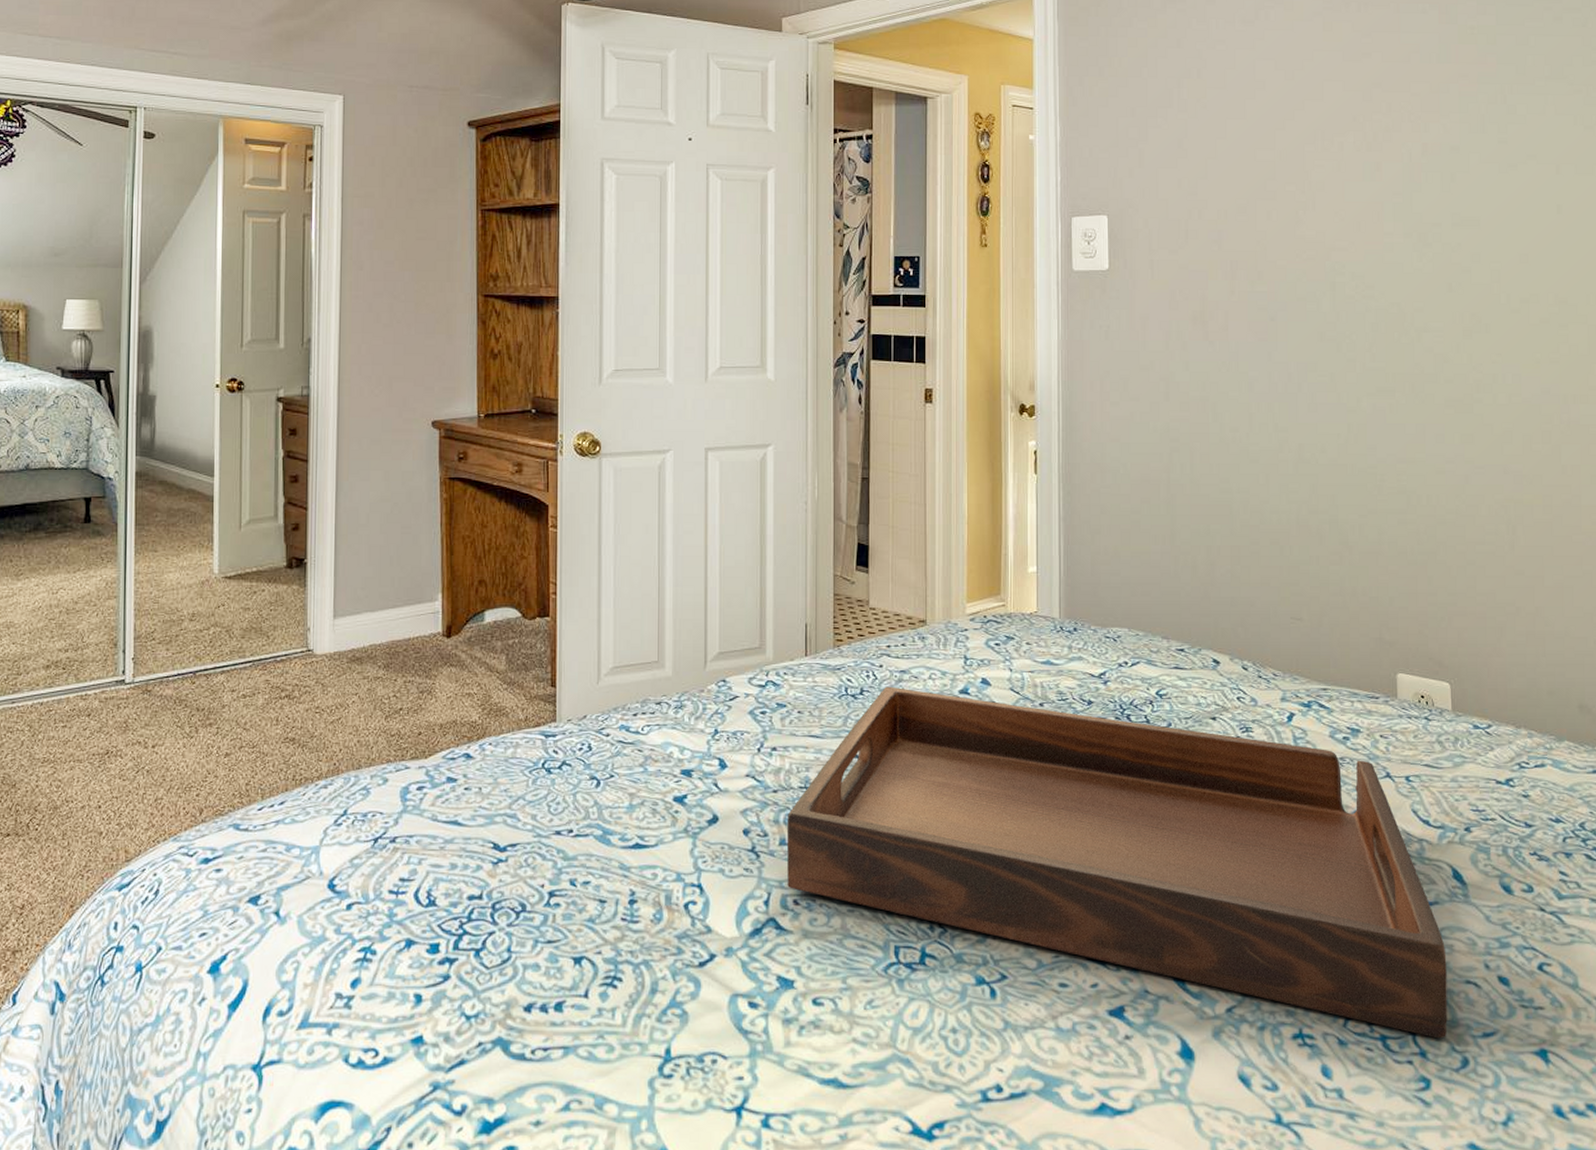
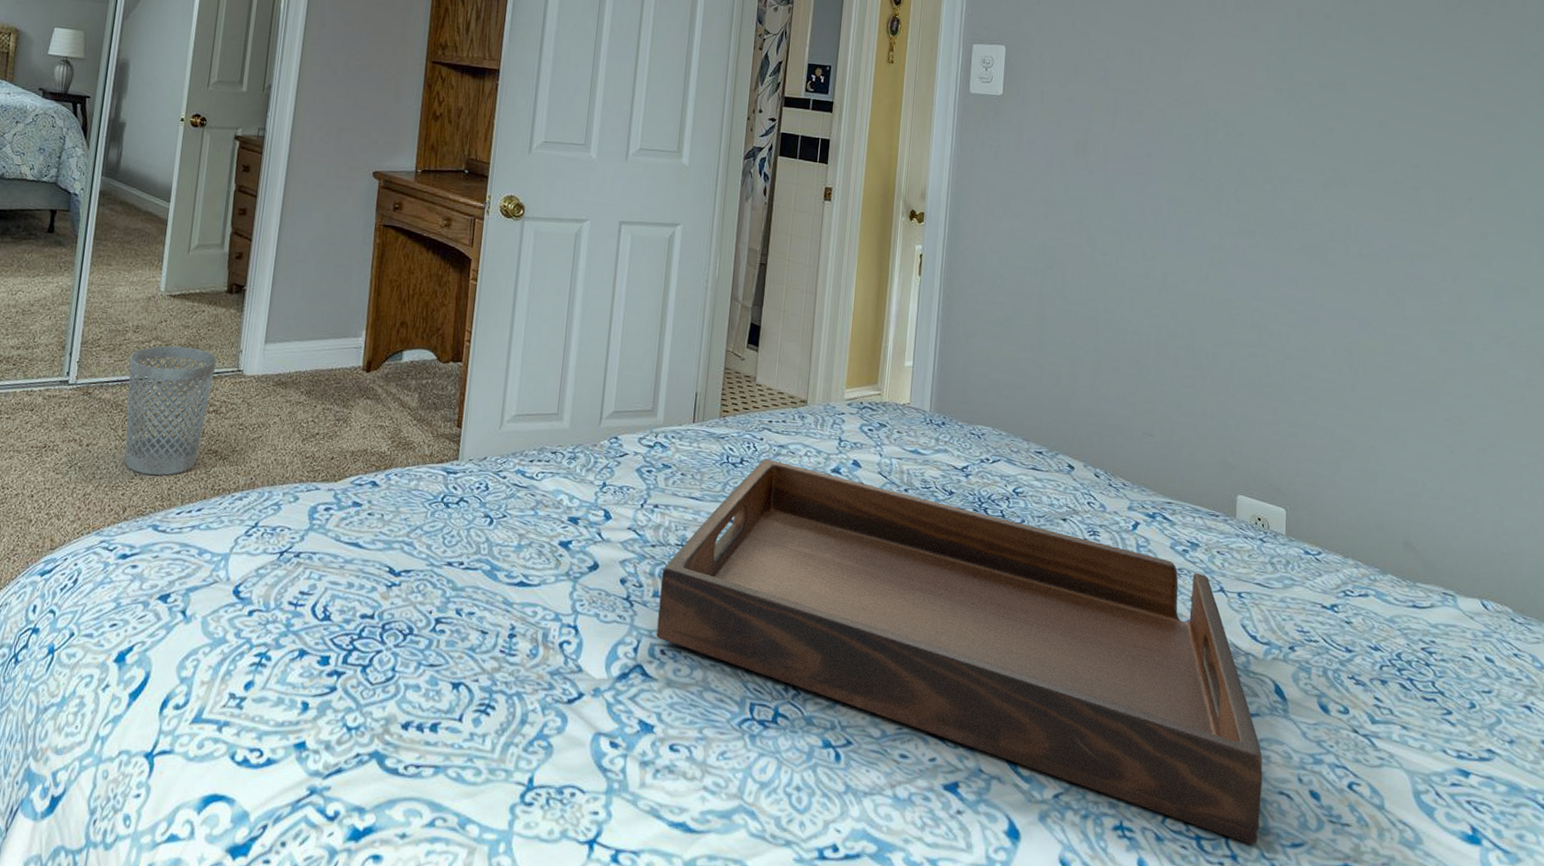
wastebasket: none [189,630,283,771] -> present [125,346,217,476]

